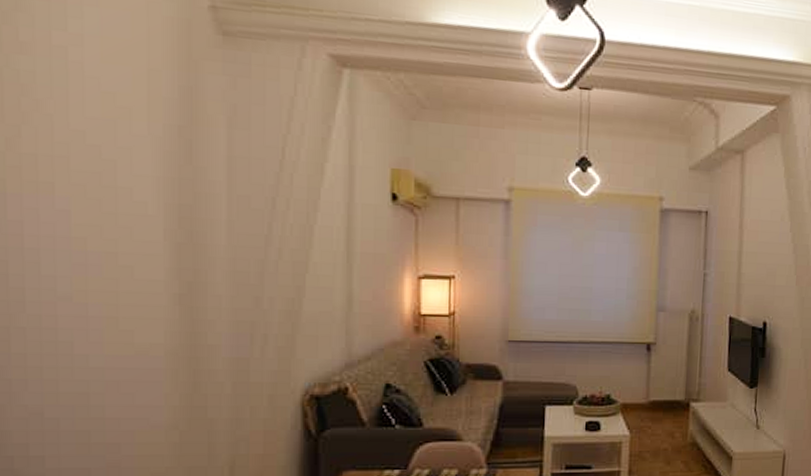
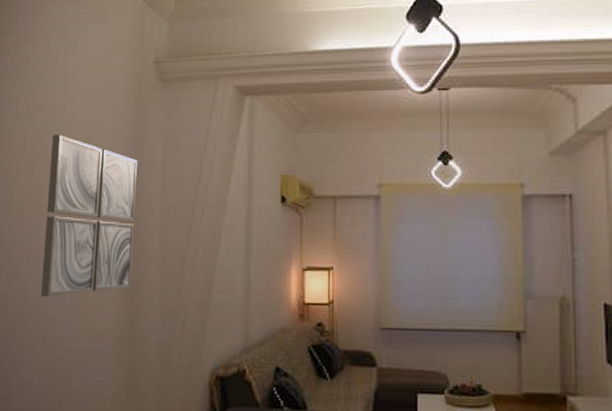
wall art: none [45,87,191,305] -> present [40,134,138,297]

